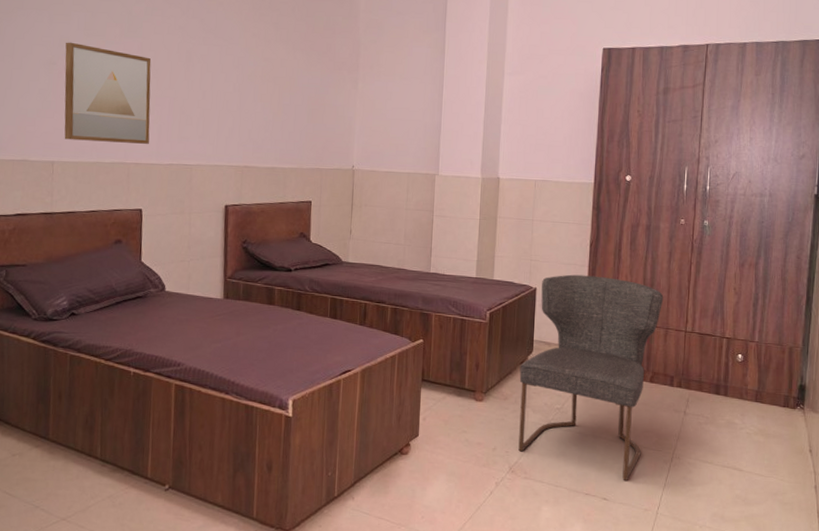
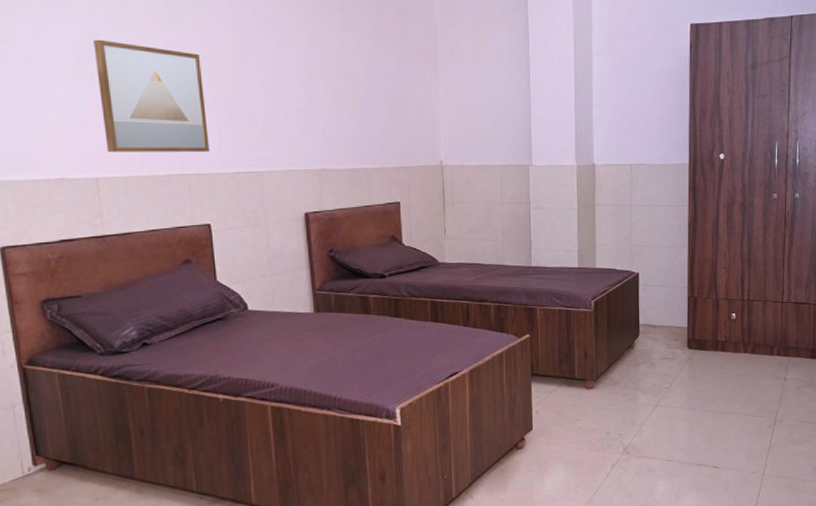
chair: present [518,274,664,480] -> none [627,256,761,448]

